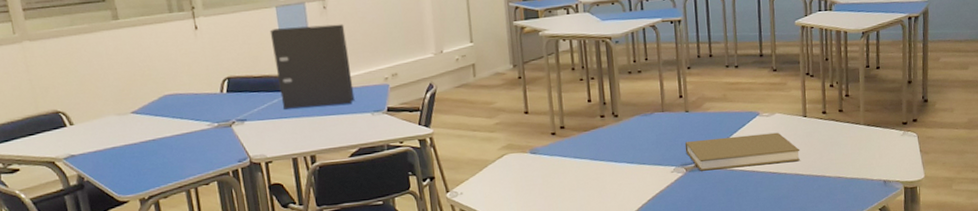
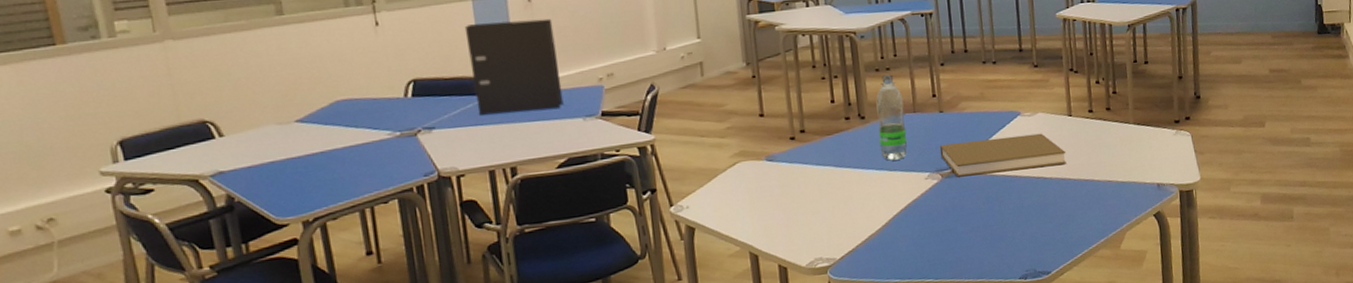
bottle: none [628,77,656,155] -> present [876,74,908,161]

